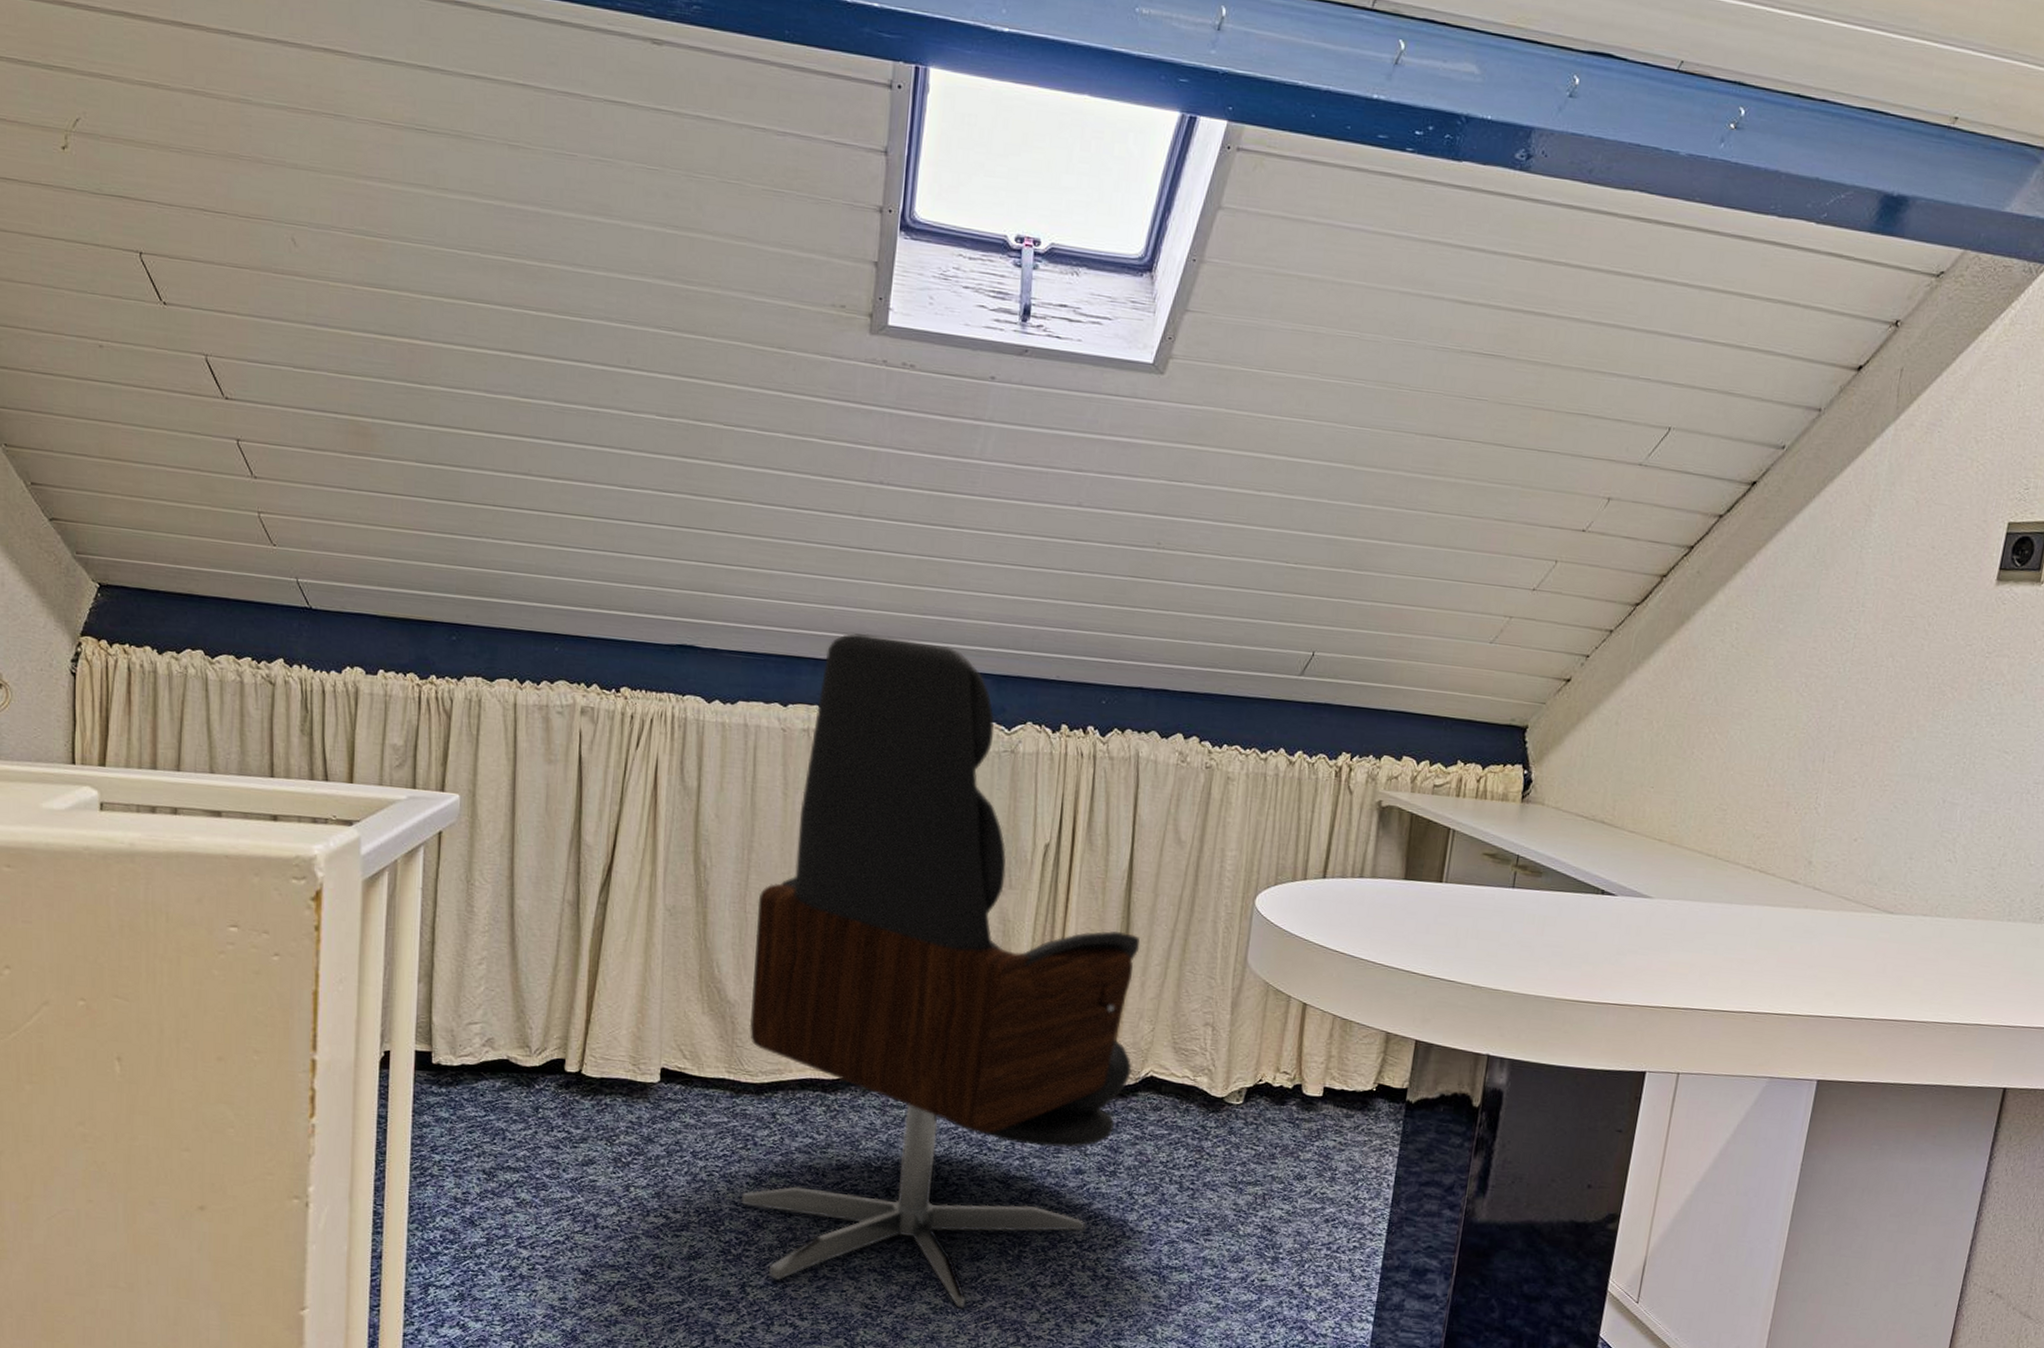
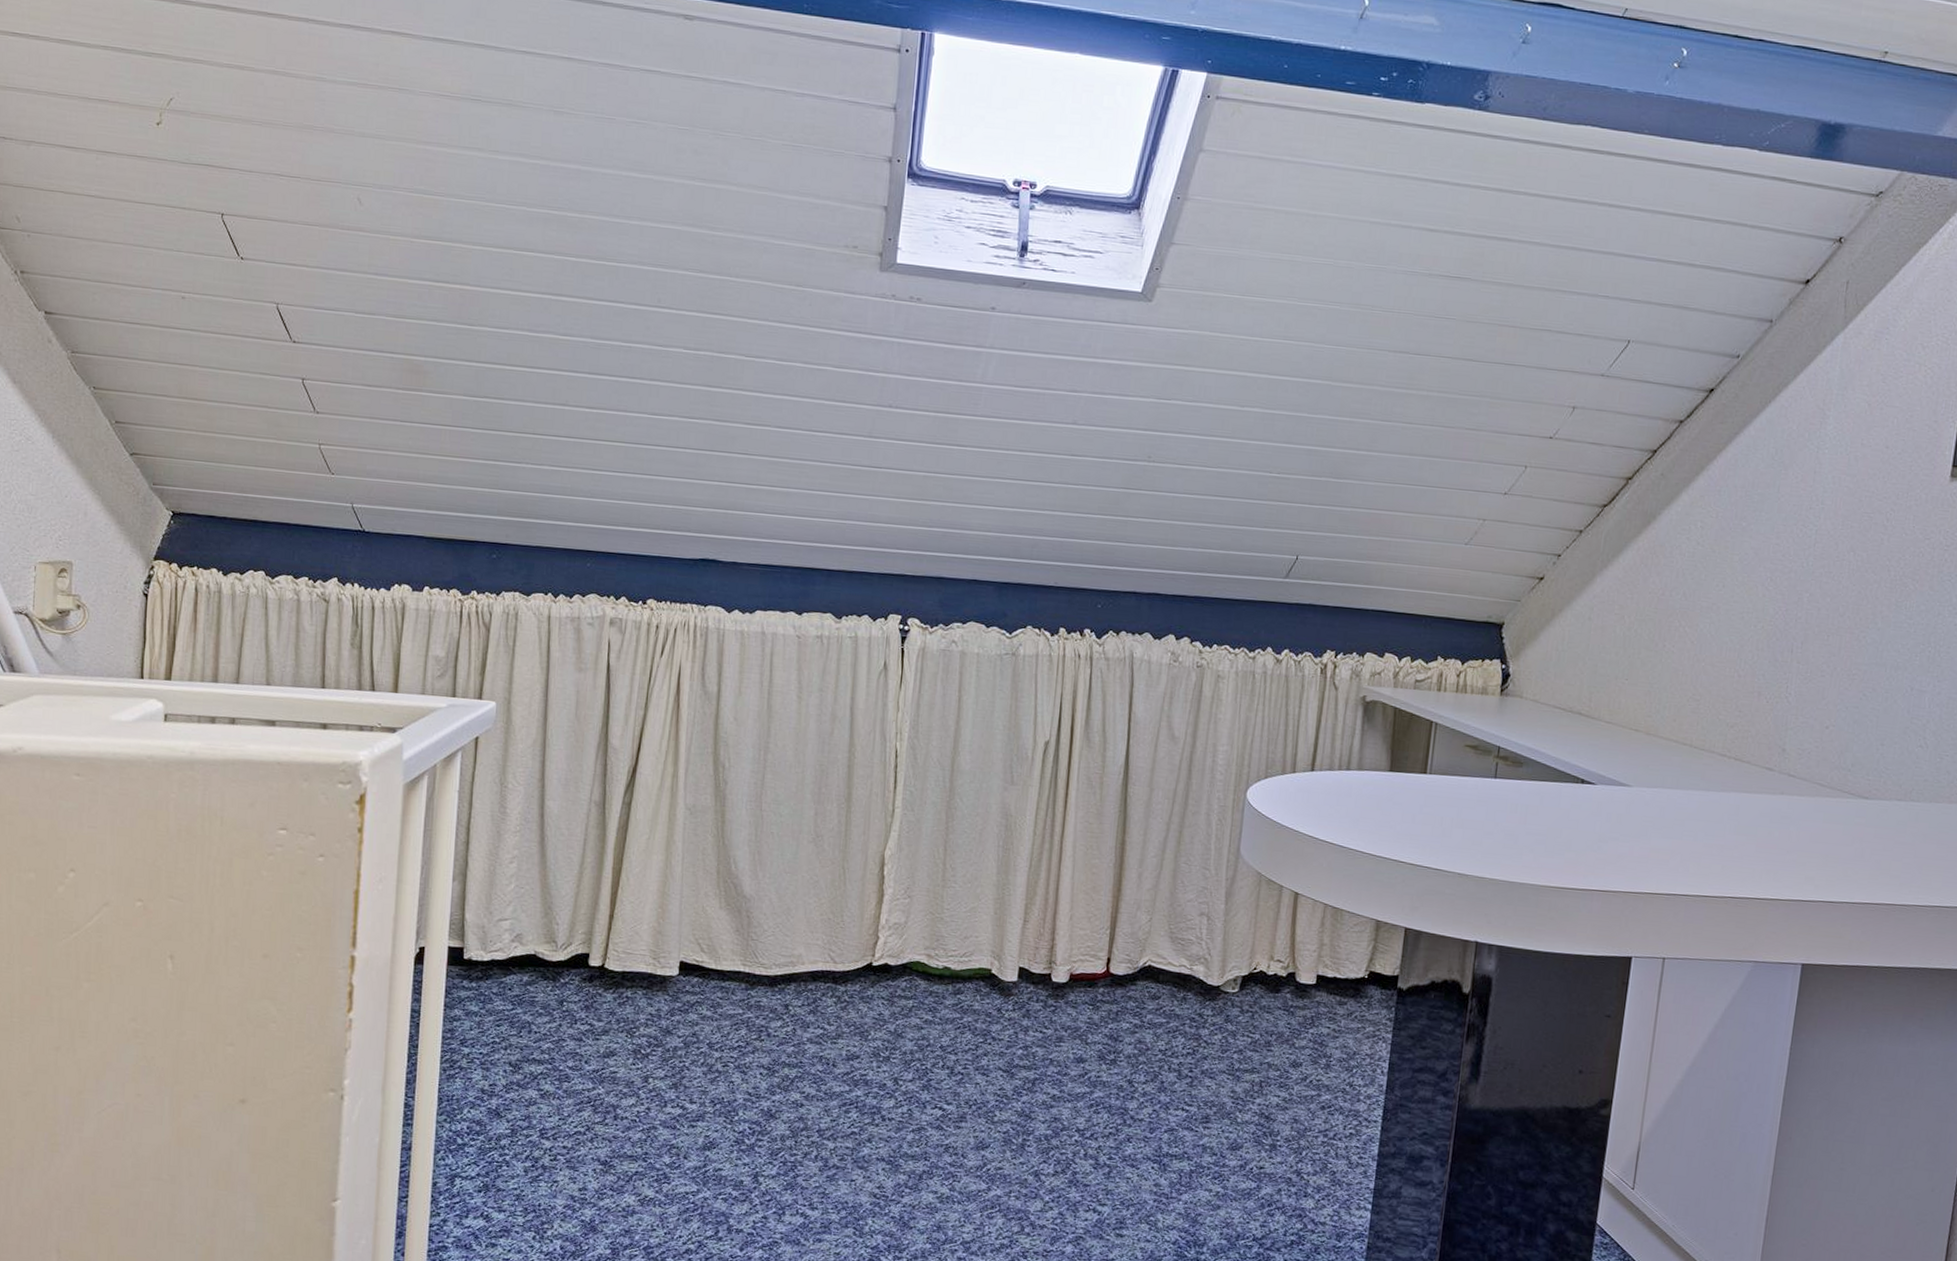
office chair: present [741,633,1141,1309] -> none [754,545,1137,1198]

